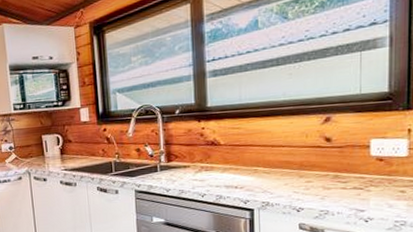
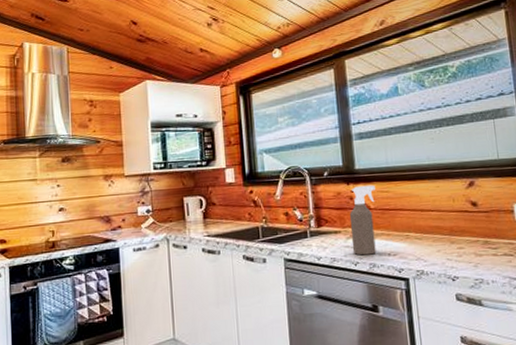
spray bottle: none [199,121,227,188] -> present [349,185,376,256]

